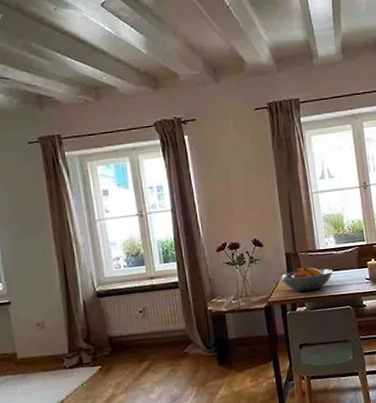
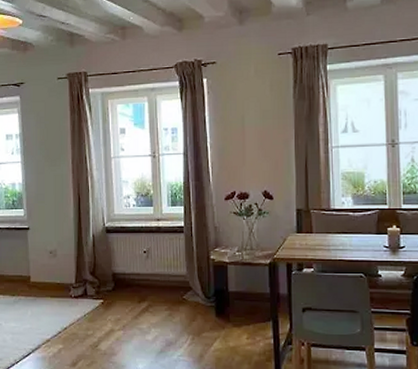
fruit bowl: present [280,267,333,292] -> none [288,226,347,252]

